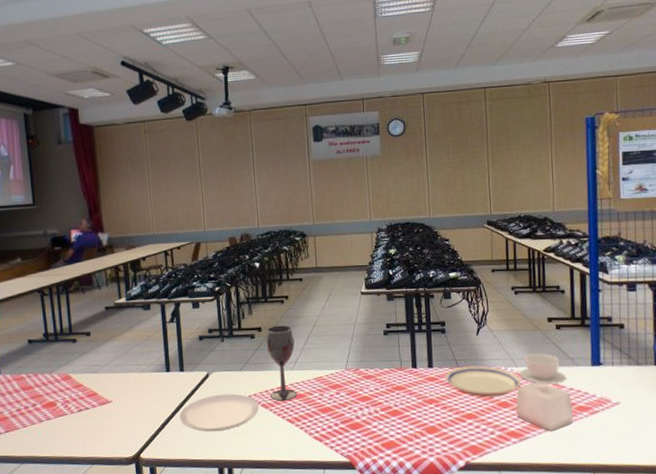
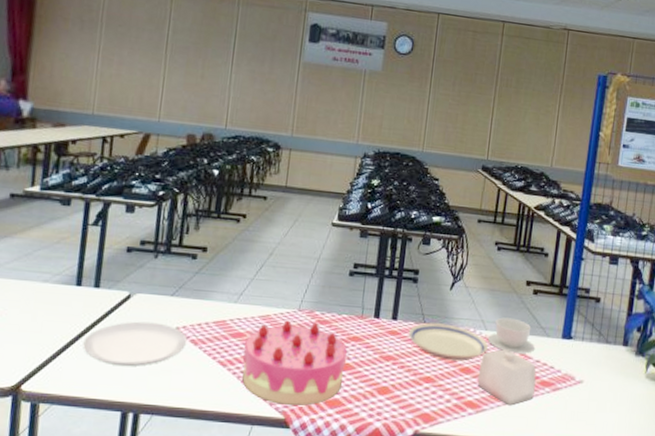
wine glass: present [266,325,297,401] -> none [203,247,245,339]
cake: none [305,378,395,451] -> present [242,320,348,407]

